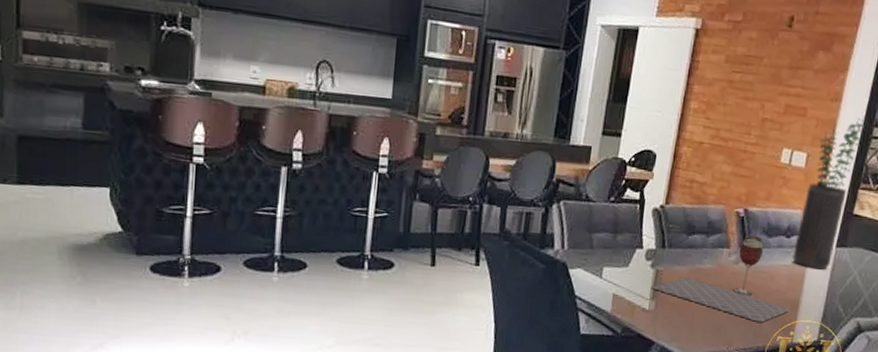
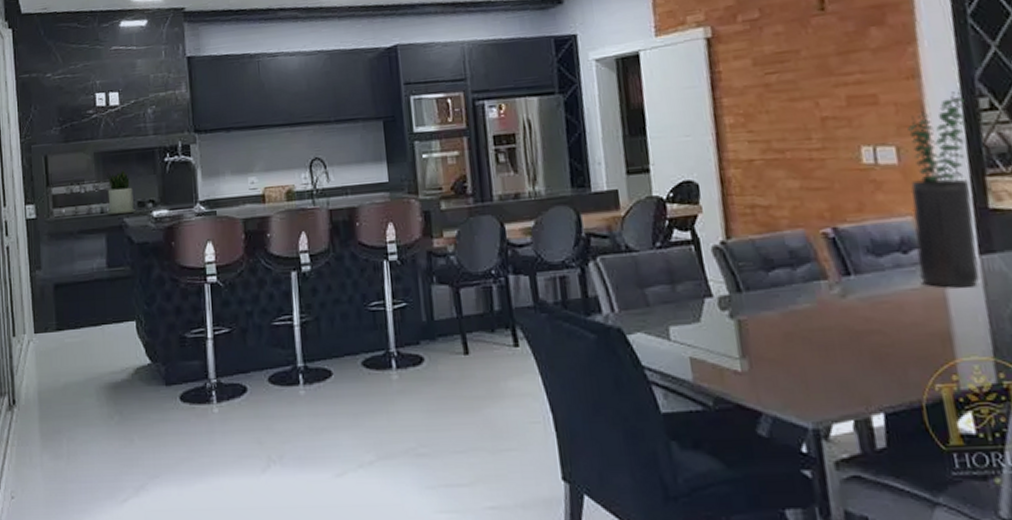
planter: none [88,27,123,78] -> present [107,169,137,216]
placemat: present [651,277,789,323] -> none [737,324,940,369]
wineglass: present [733,235,764,295] -> none [841,258,880,336]

